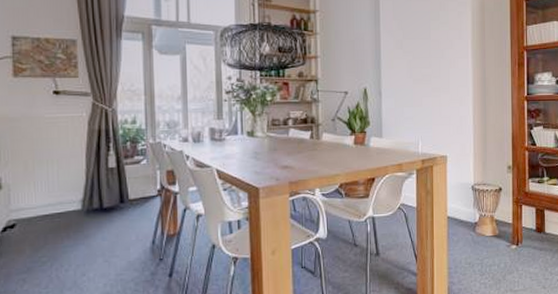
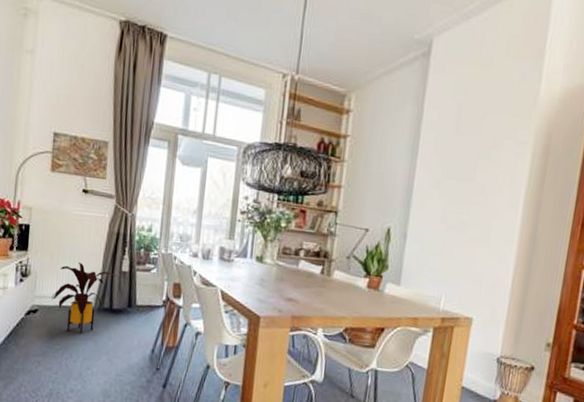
house plant: none [30,166,105,241] -> present [51,261,118,335]

